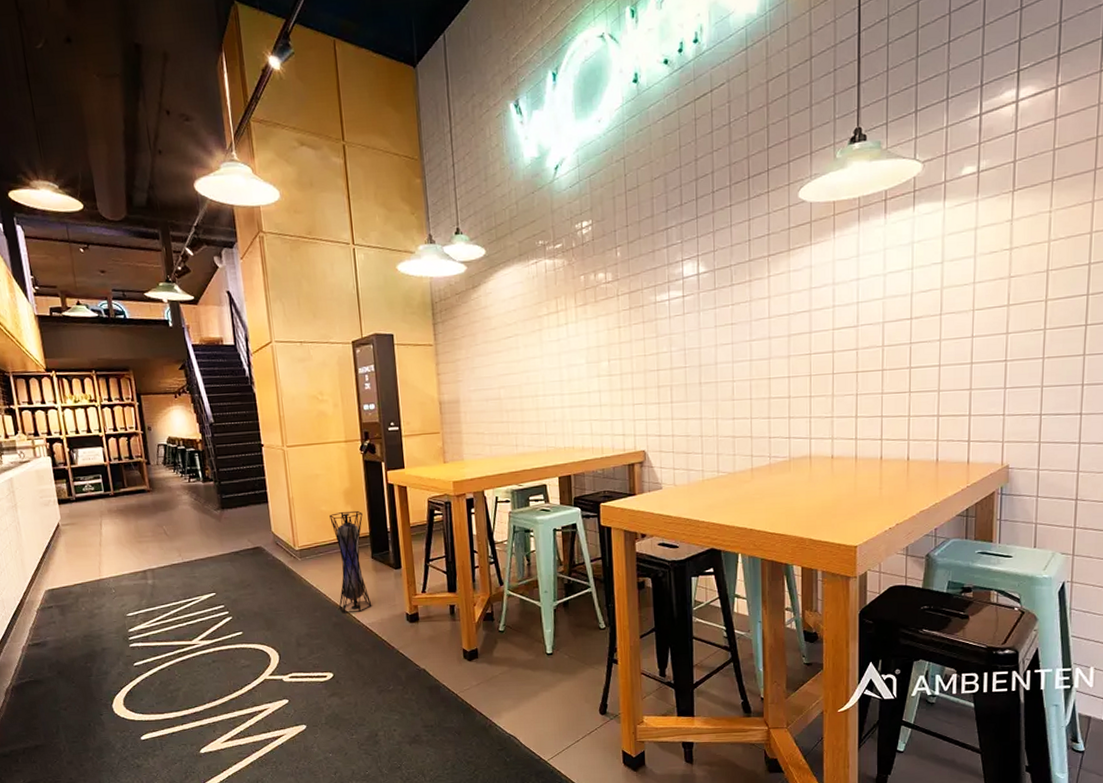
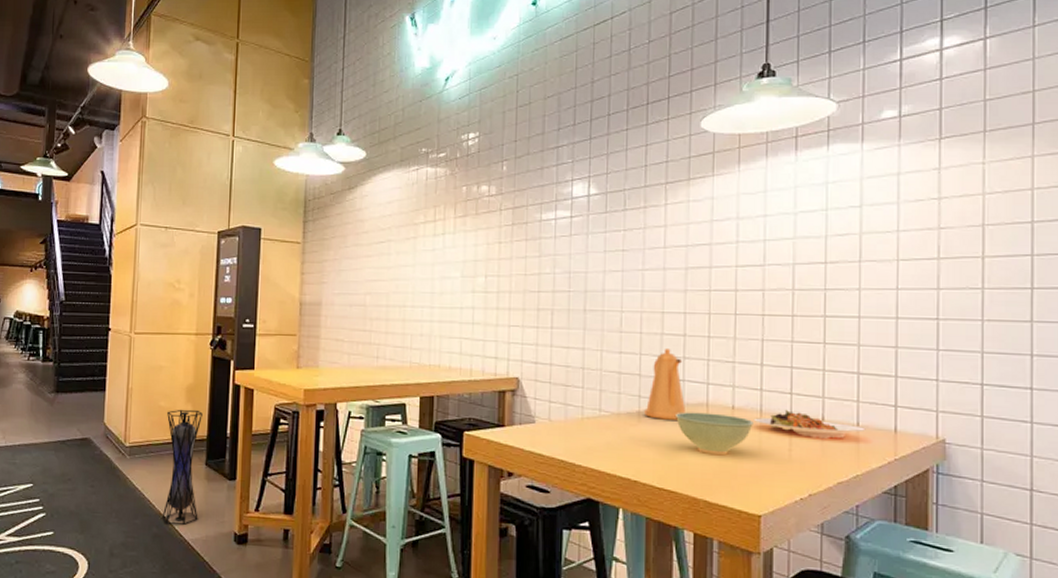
coffee pot: none [757,410,793,474] -> present [644,347,687,420]
bowl: none [784,463,850,500] -> present [676,412,753,456]
salad: none [850,454,944,477] -> present [753,410,866,440]

